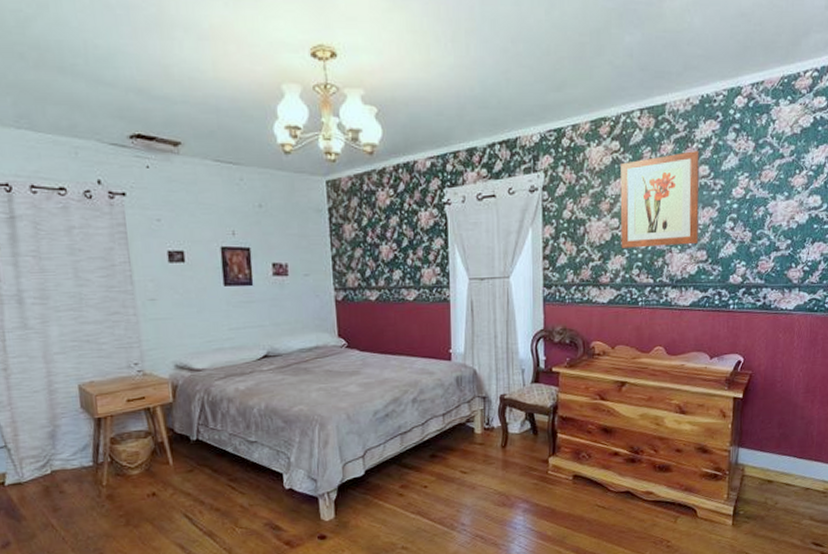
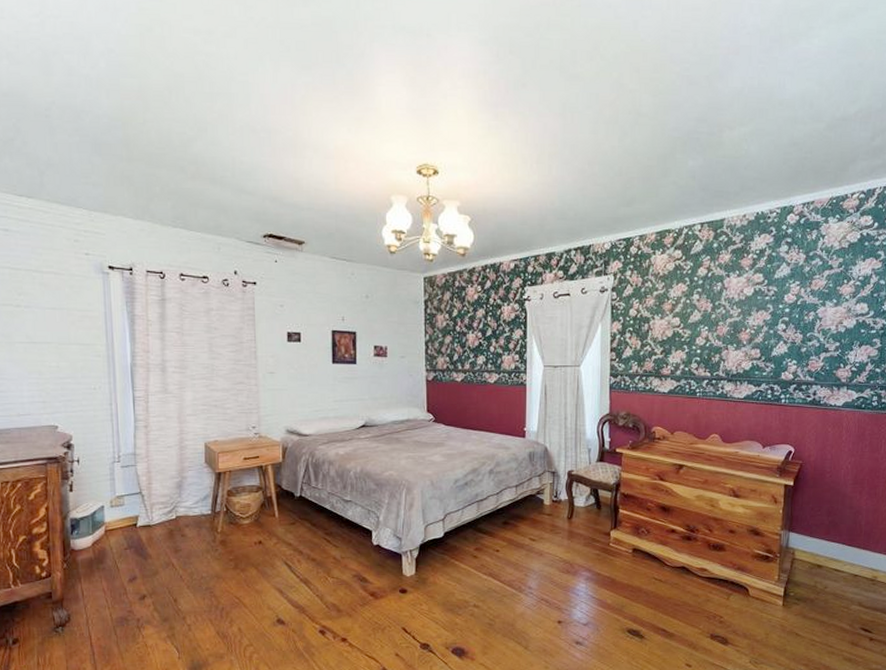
wall art: present [620,151,700,248] -> none [681,261,755,345]

